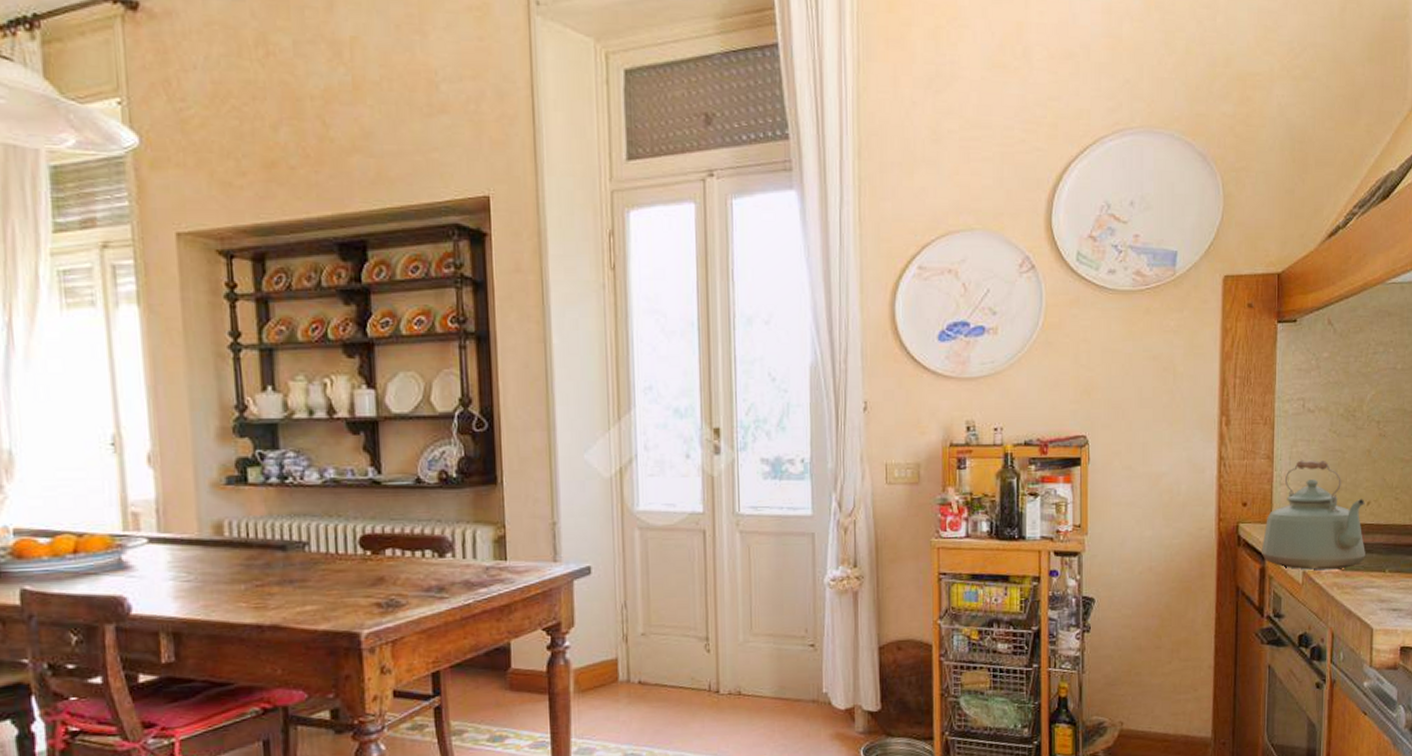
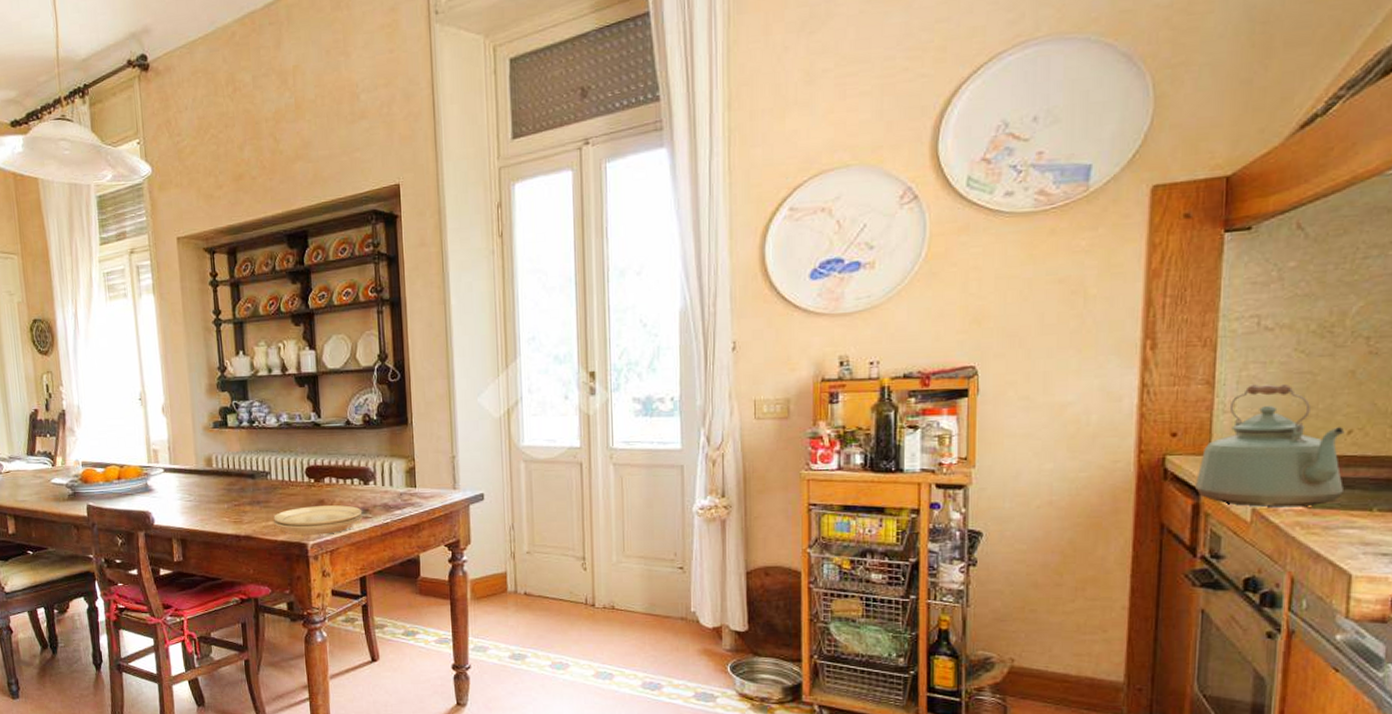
plate: none [311,583,437,623] -> present [273,505,363,535]

